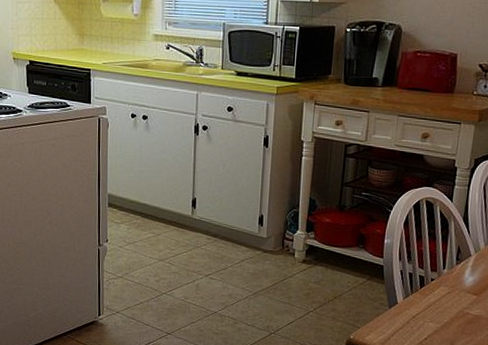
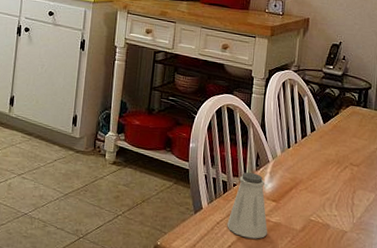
saltshaker: none [423,266,467,331] -> present [227,172,268,239]

